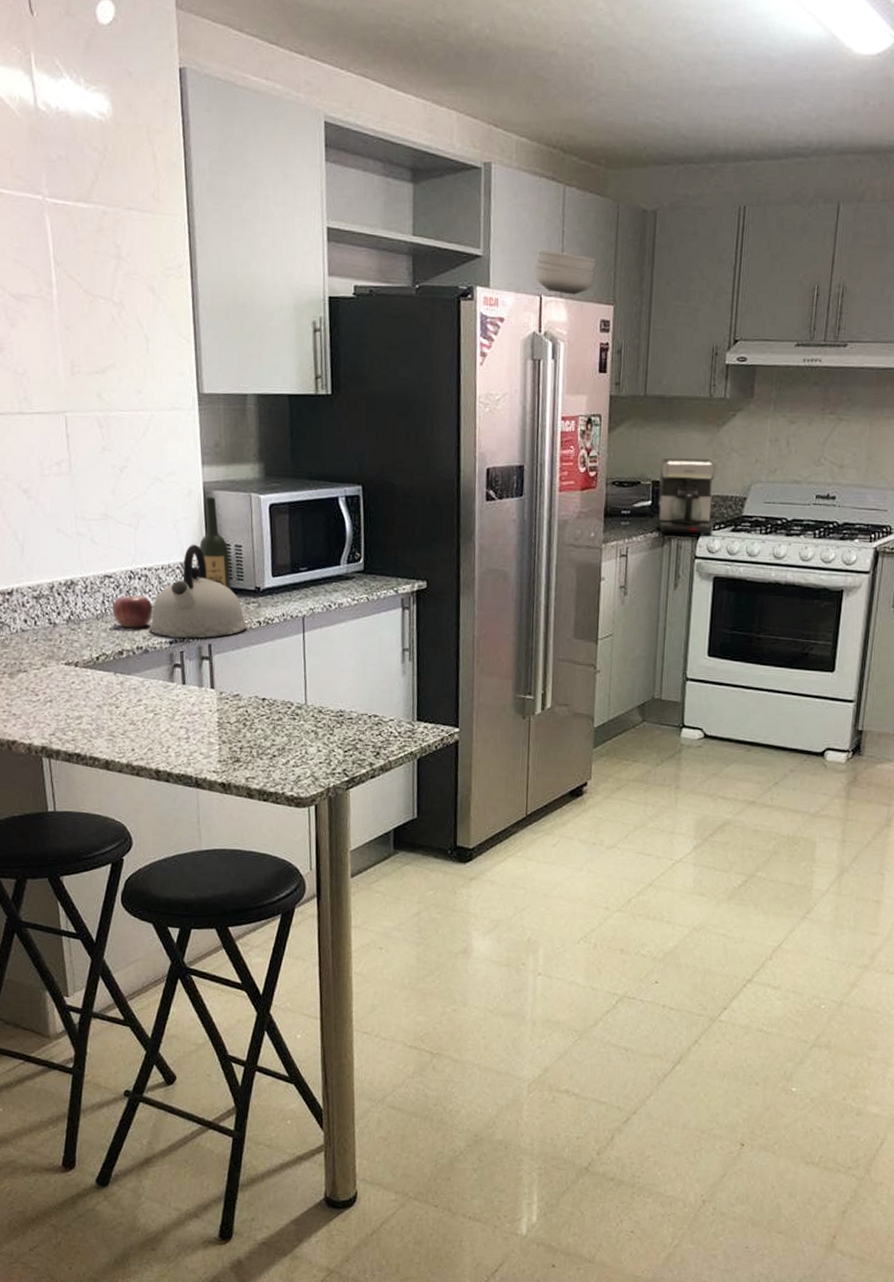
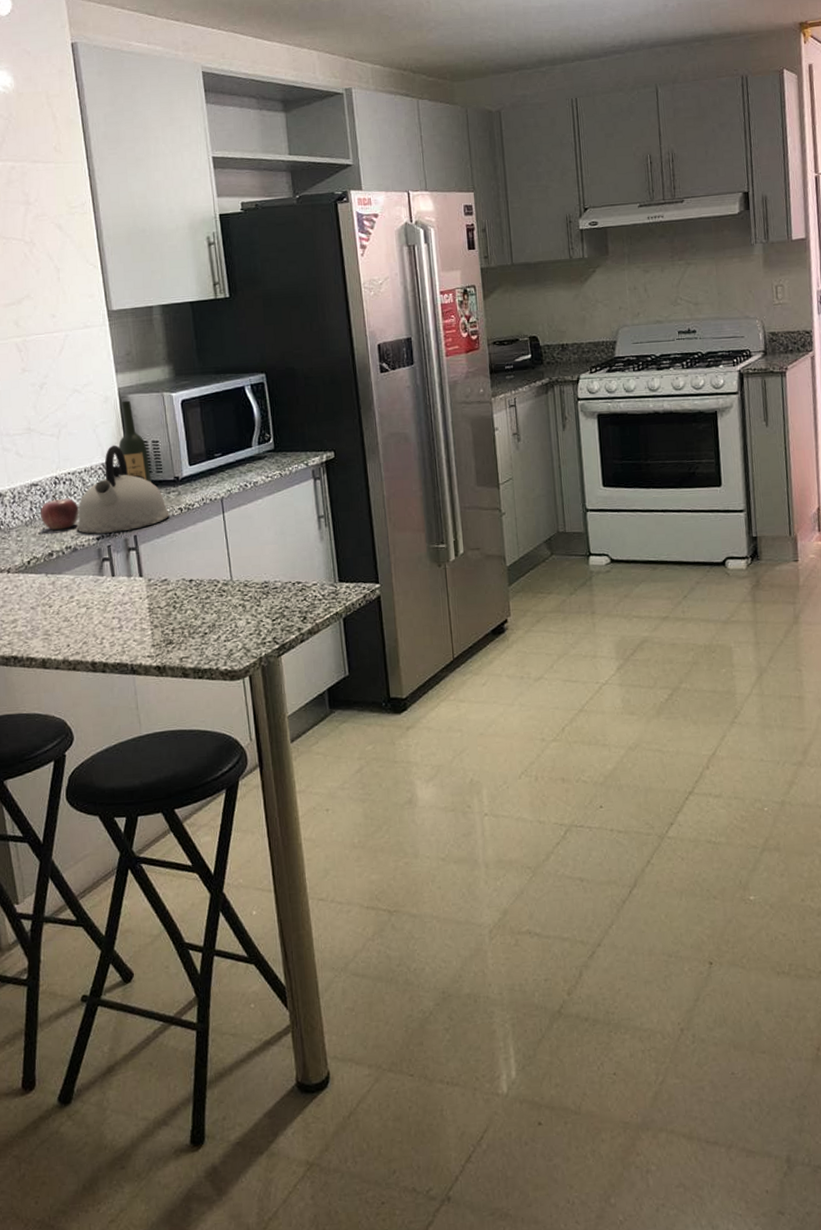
bowl: present [534,249,597,295] -> none [399,153,454,188]
coffee maker: present [657,457,716,535] -> none [534,311,590,381]

